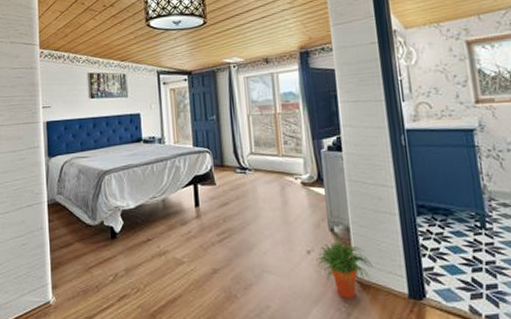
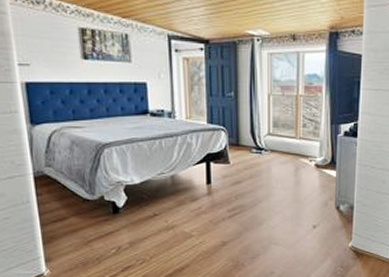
potted plant: present [316,241,372,298] -> none [320,218,368,264]

